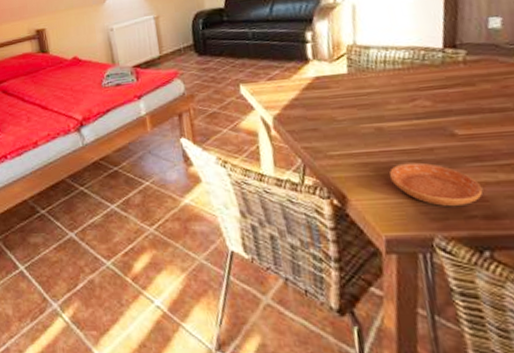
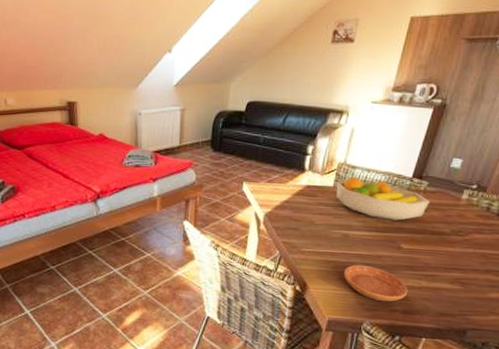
fruit bowl: none [350,57,477,103] -> present [336,176,431,221]

